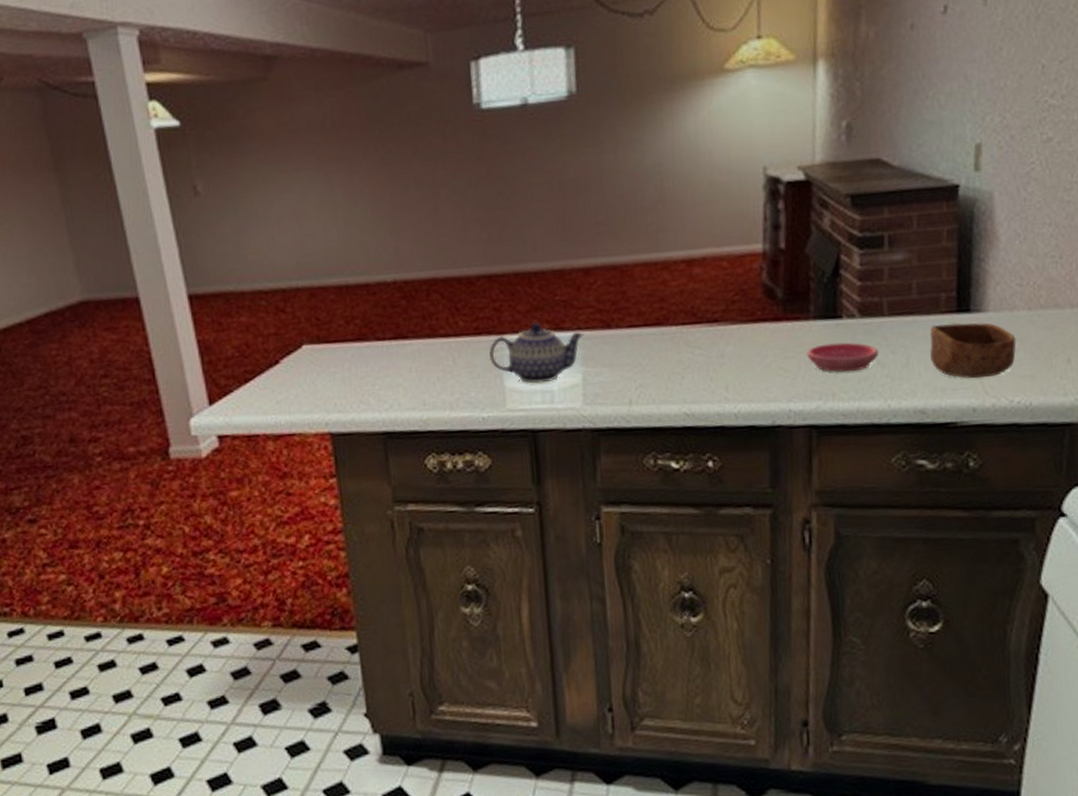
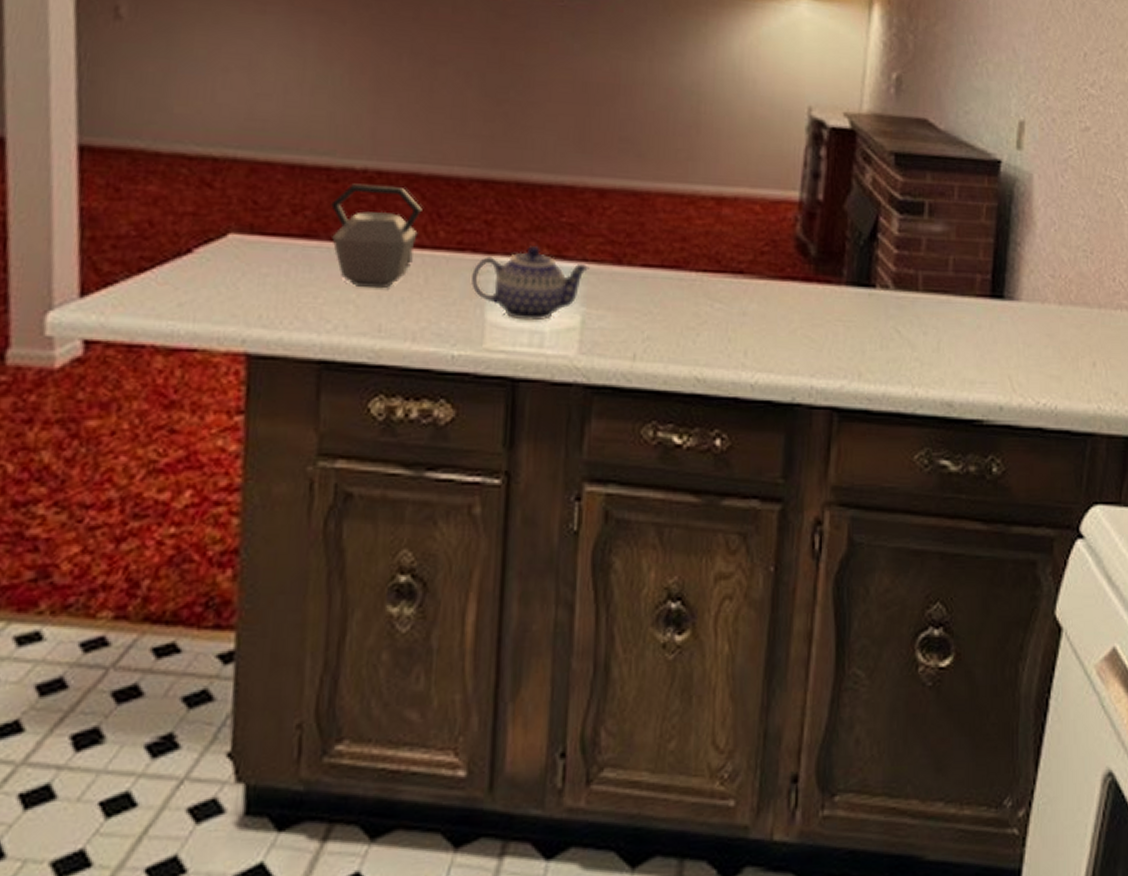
kettle: none [373,291,443,373] -> present [331,183,423,289]
saucer: present [807,342,879,373] -> none [836,314,910,350]
bowl: present [929,322,1016,379] -> none [962,307,1046,374]

